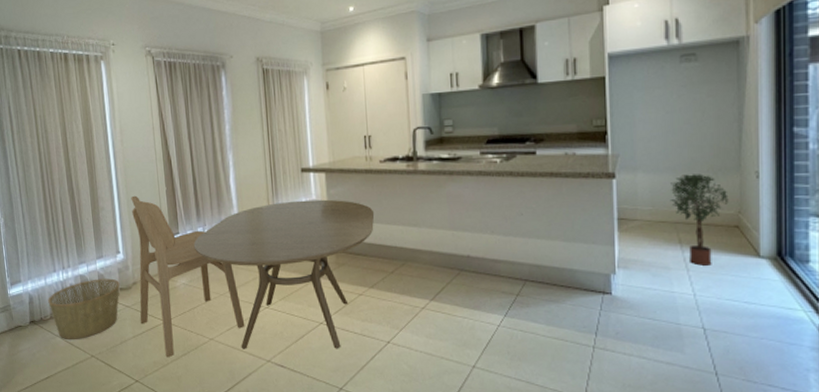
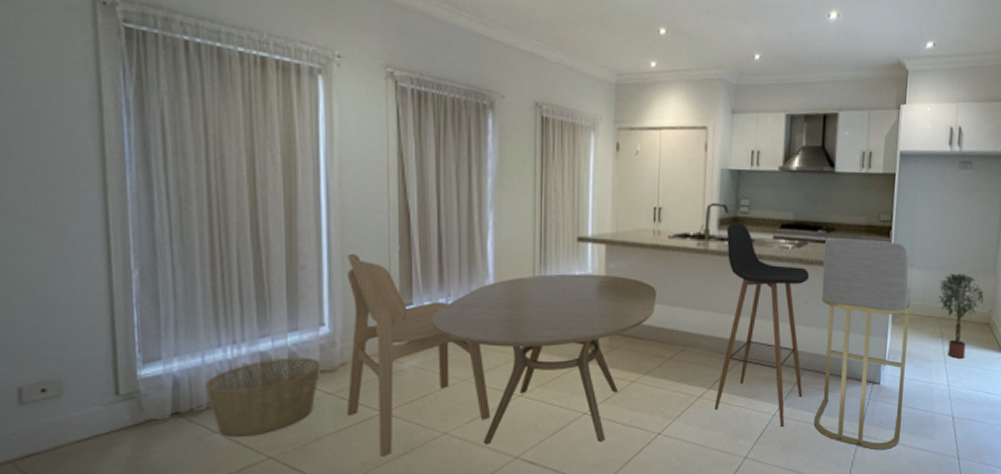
bar stool: none [433,141,527,338] -> present [714,221,810,428]
bar stool: none [534,147,641,362] -> present [813,237,911,449]

